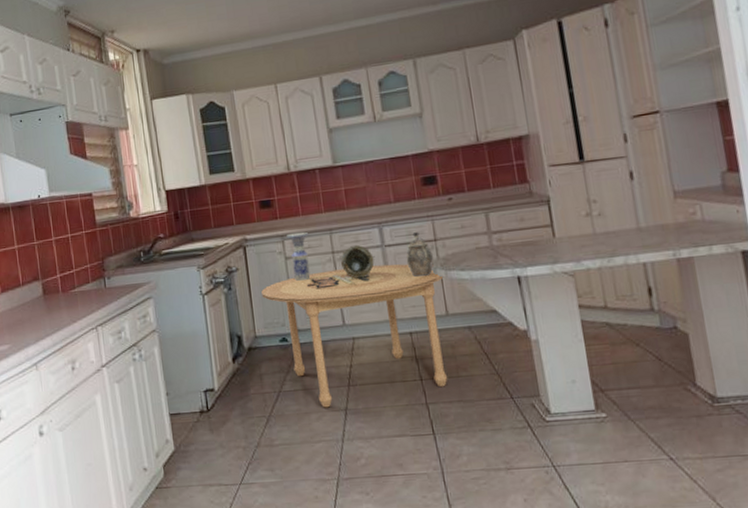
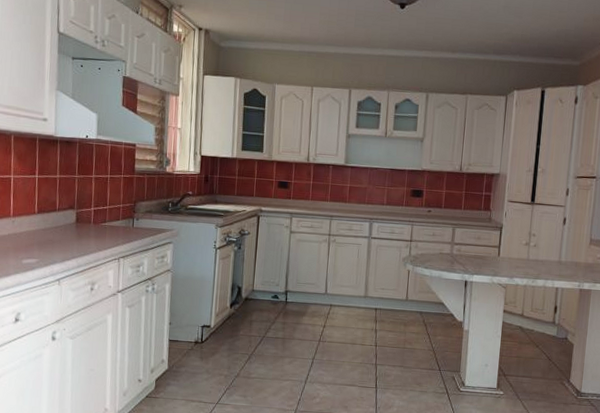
dining table: present [261,263,448,408] -> none [265,248,412,356]
vase: present [287,232,311,281] -> none [294,213,314,253]
decorative bowl: present [340,244,374,279] -> none [333,232,361,260]
decorative jar: present [406,231,434,277] -> none [385,231,407,268]

